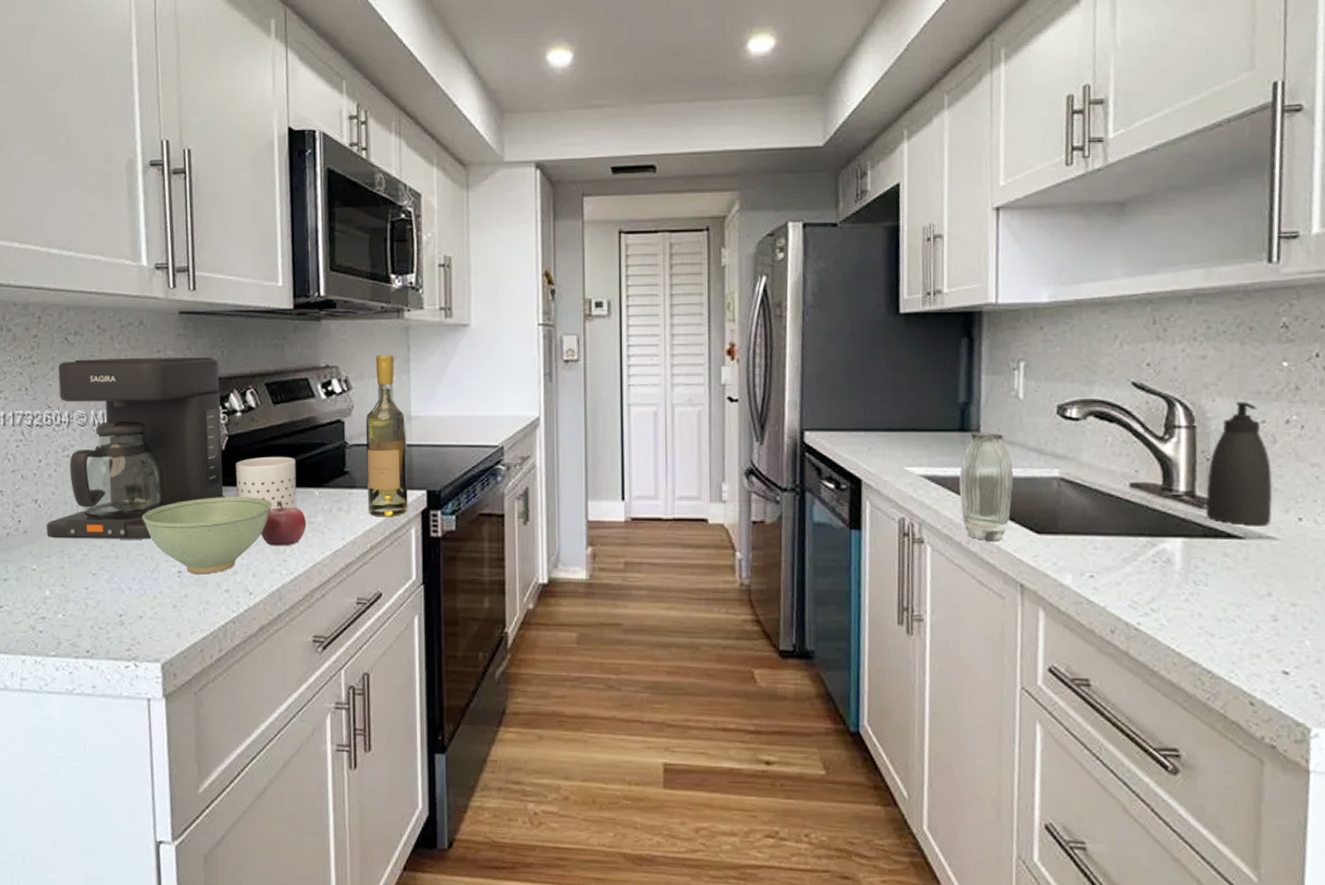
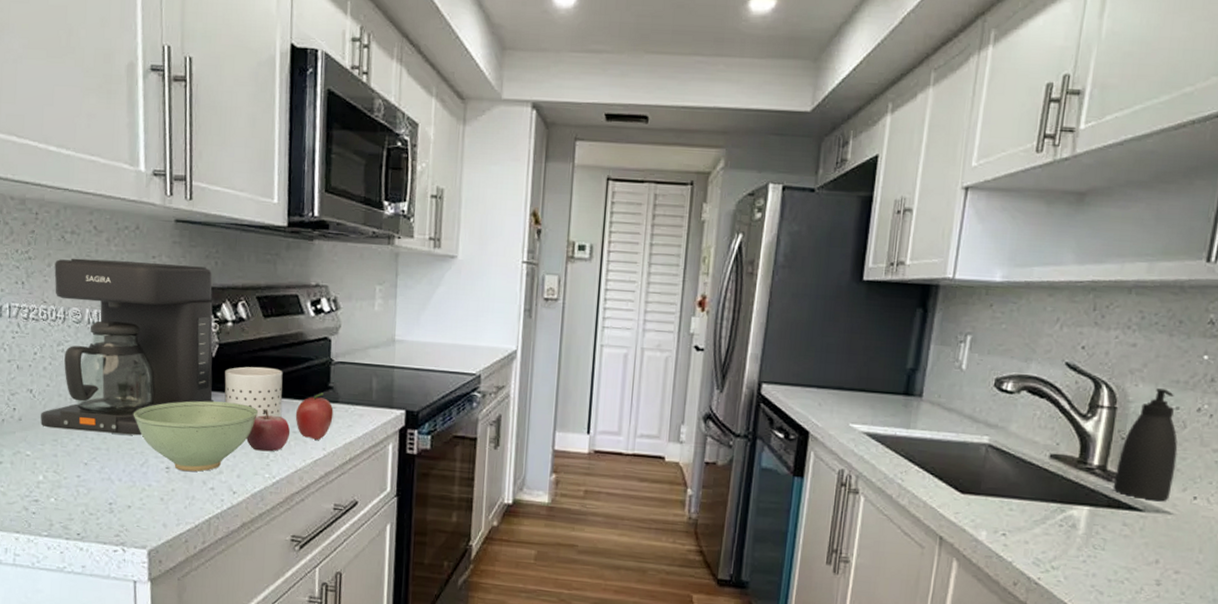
fruit: none [311,479,351,529] -> present [295,392,334,440]
bottle: present [365,355,408,518] -> none [348,278,391,433]
vase: present [958,432,1014,541] -> none [895,397,948,497]

